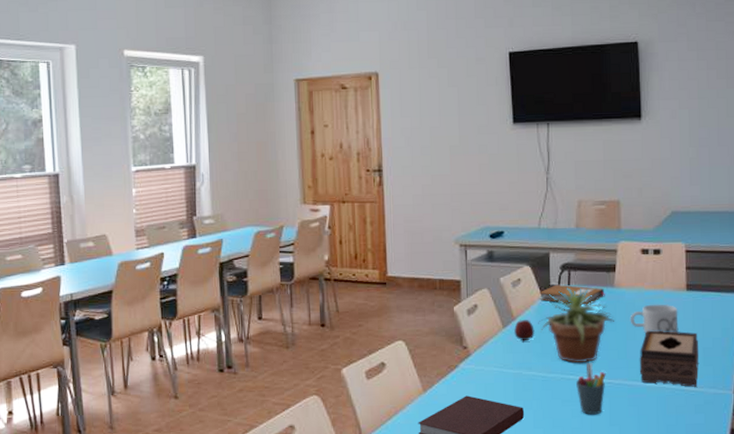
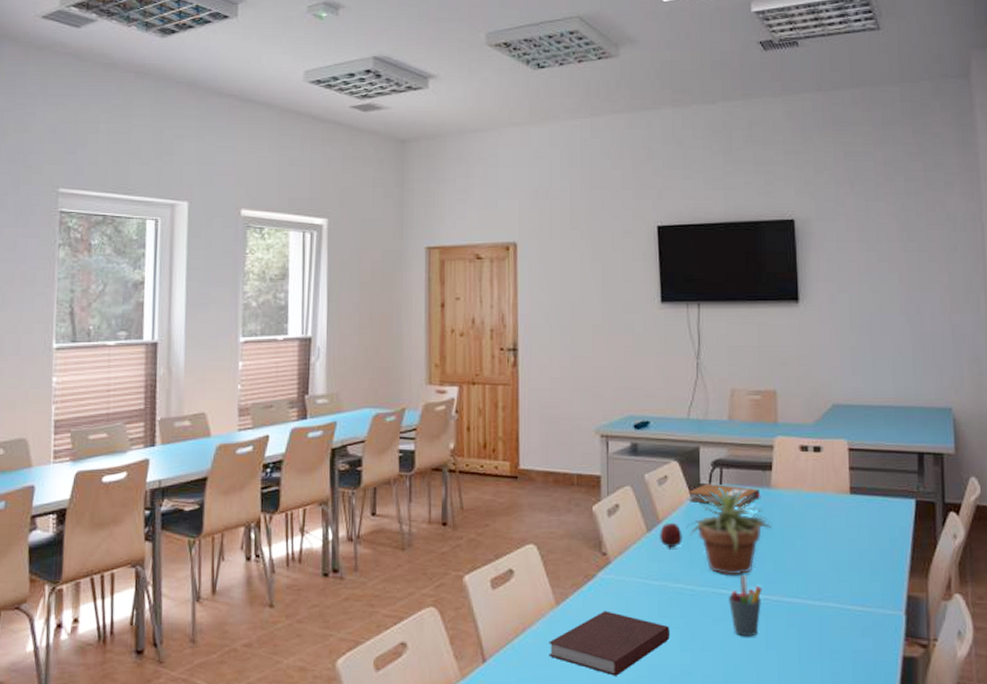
mug: present [630,304,679,334] -> none [788,508,842,543]
tissue box: present [639,330,699,387] -> none [799,539,866,606]

